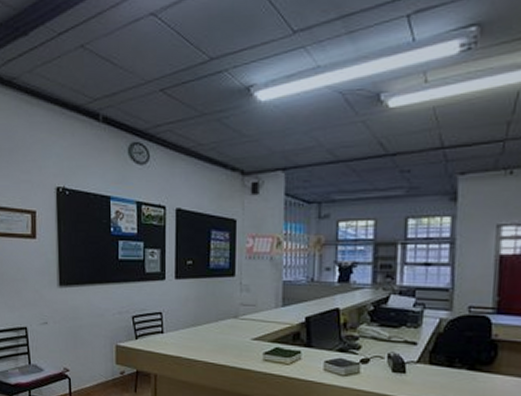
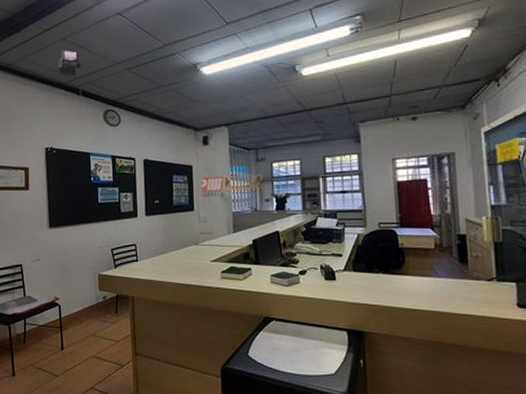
security camera: none [73,61,102,97] -> present [57,50,81,76]

